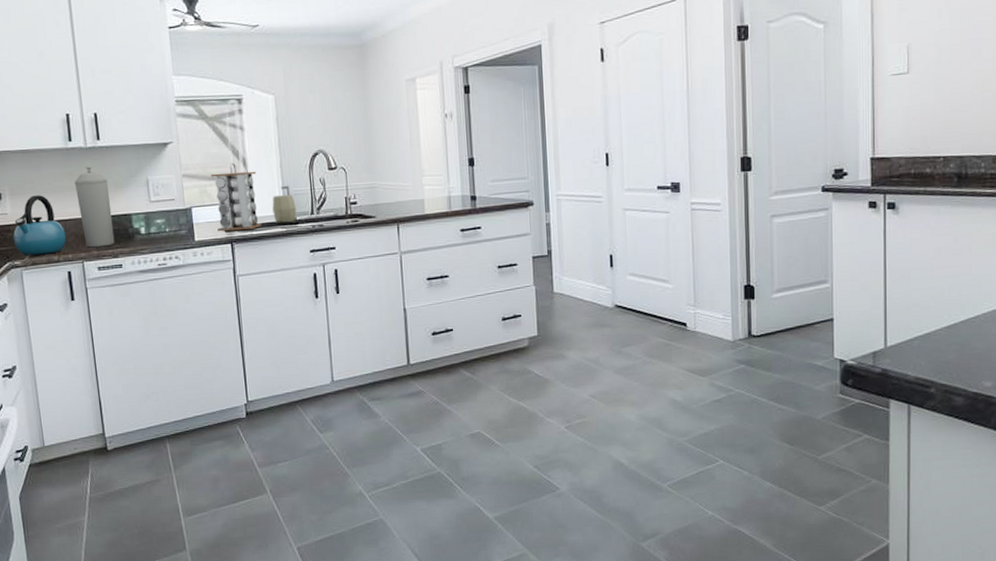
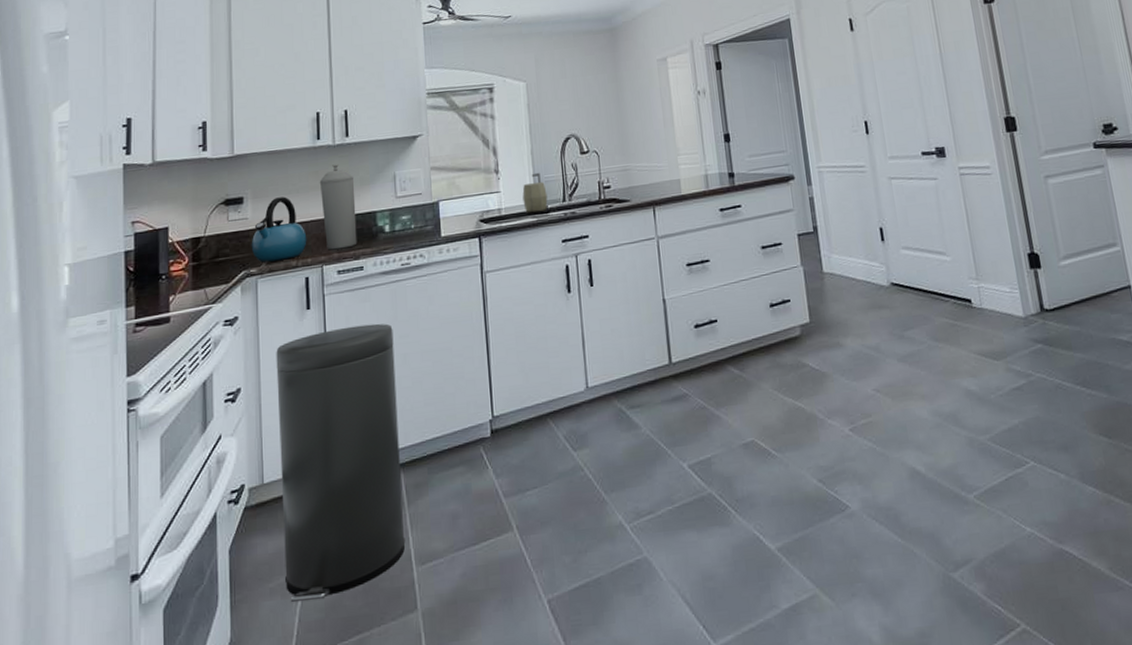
pedal bin: none [45,316,174,540] -> present [276,323,406,603]
spice rack: present [211,162,262,232] -> none [460,152,511,226]

